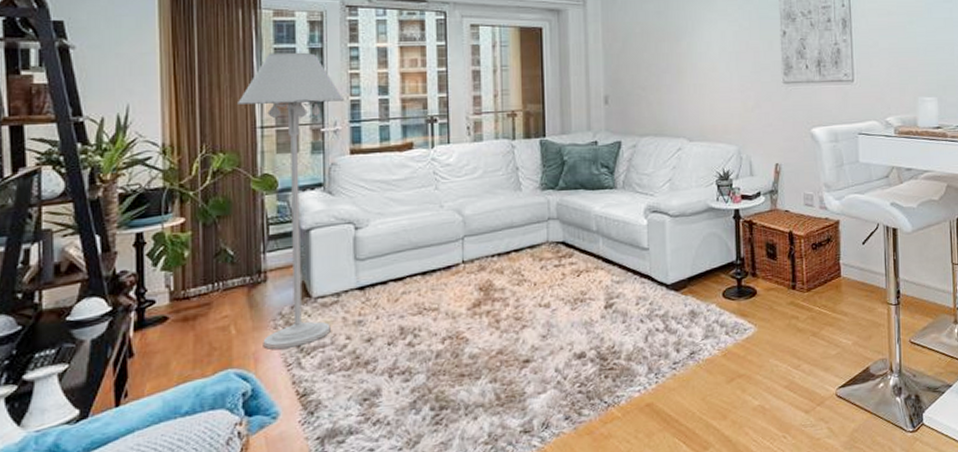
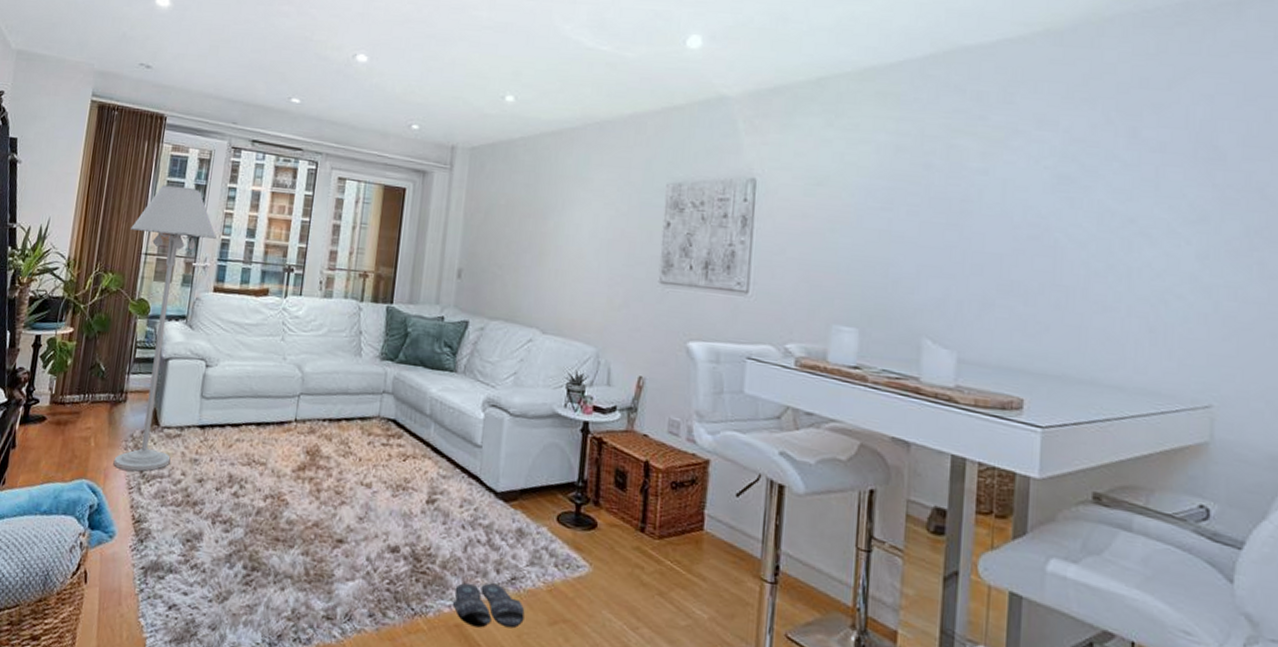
slippers: none [642,361,706,402] -> present [453,583,525,628]

